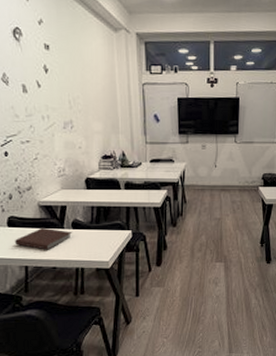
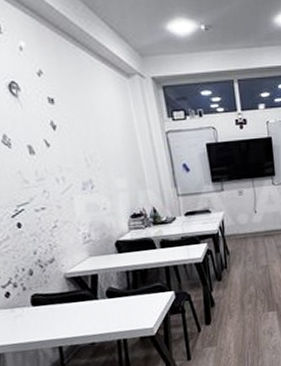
notebook: present [15,227,73,250] -> none [43,301,109,326]

